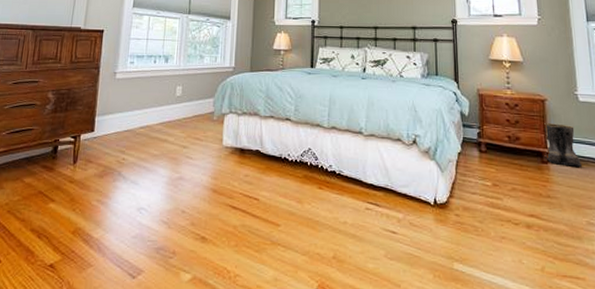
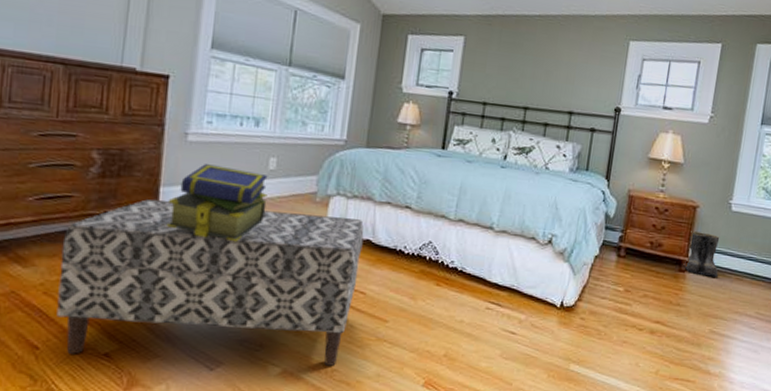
bench: none [16,128,254,271] -> present [56,199,364,366]
stack of books: none [100,96,176,159] -> present [167,164,268,242]

